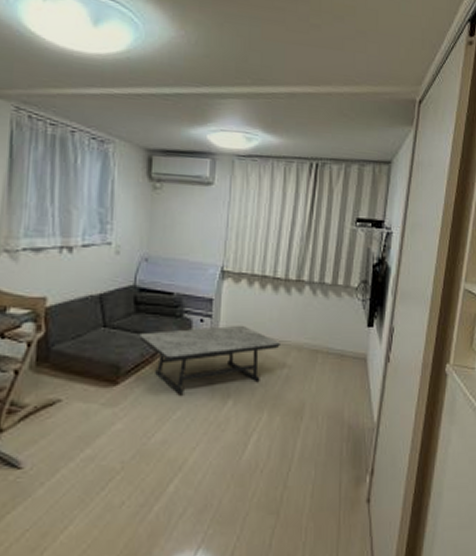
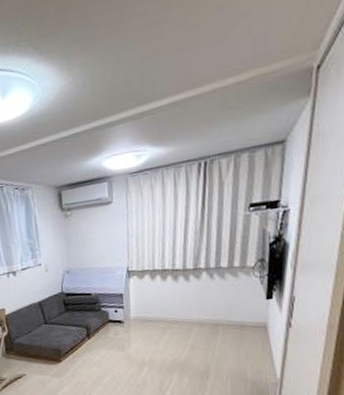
coffee table: present [139,325,280,395] -> none [71,311,184,367]

